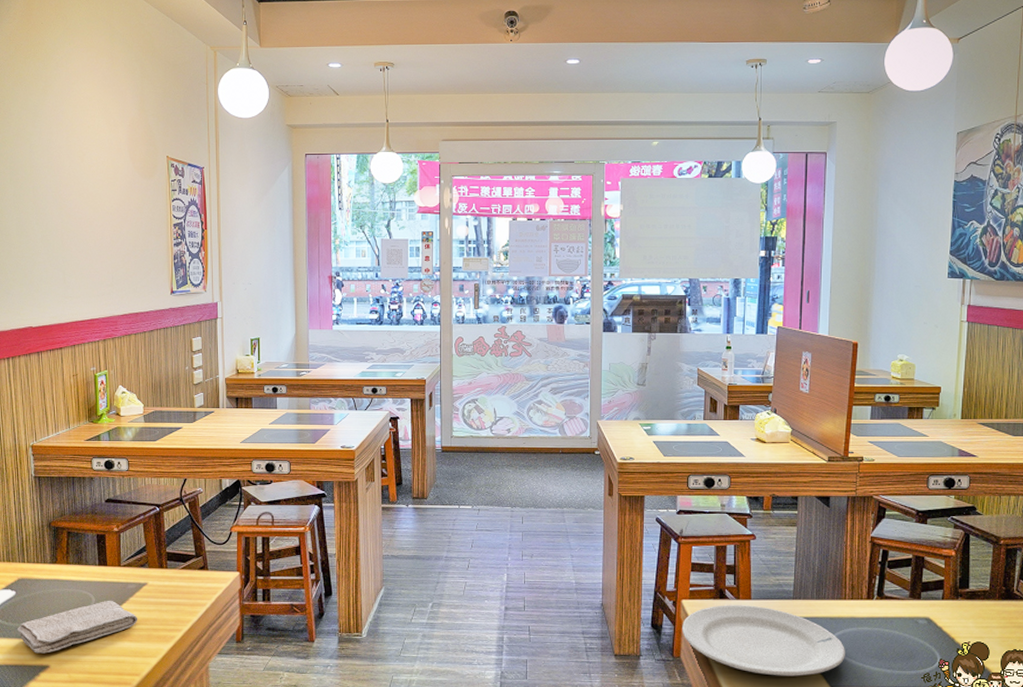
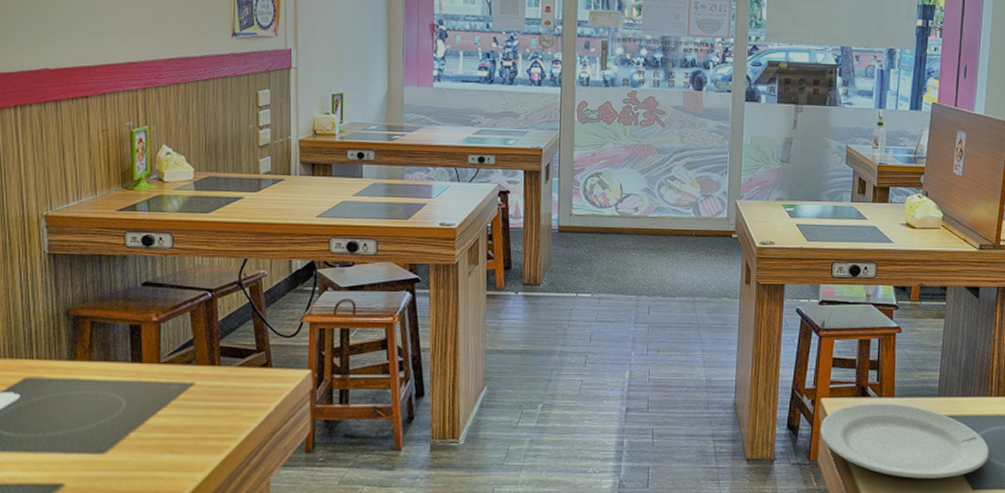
washcloth: present [16,600,138,654] -> none [21,404,182,470]

